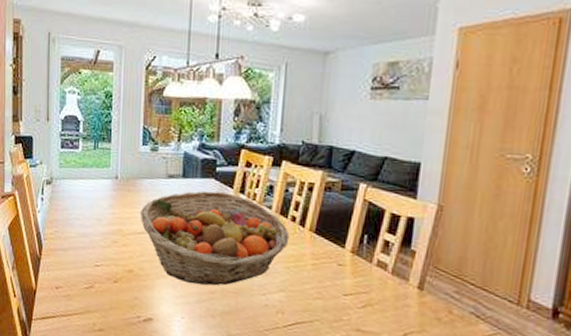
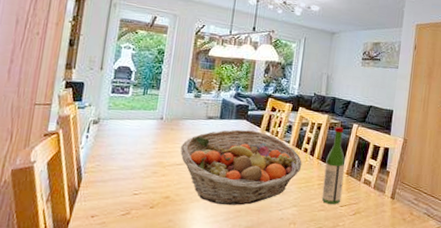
wine bottle: none [317,187,350,292] -> present [321,126,346,204]

